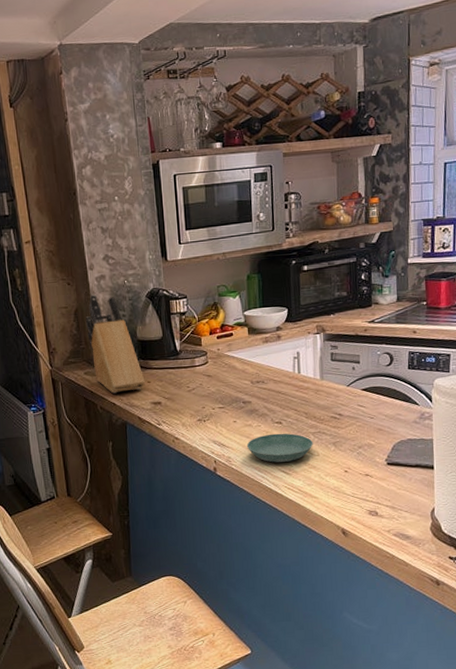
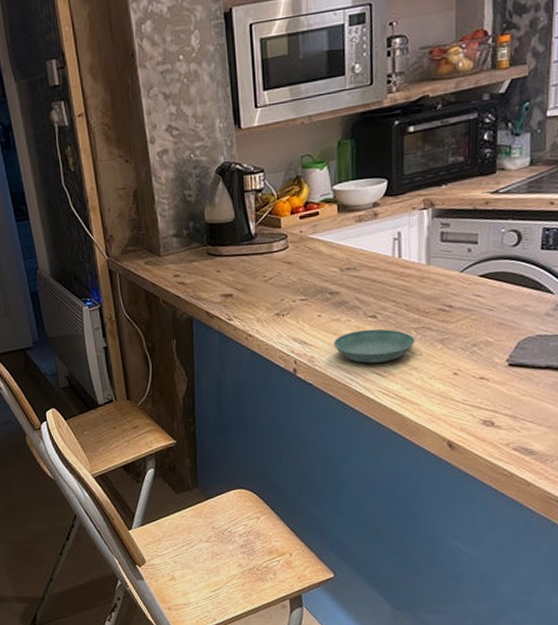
knife block: present [85,294,145,394] -> none [145,171,214,285]

